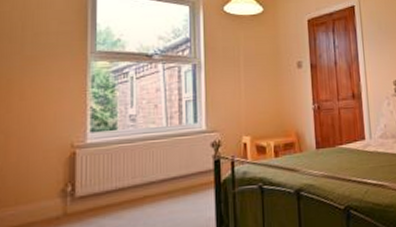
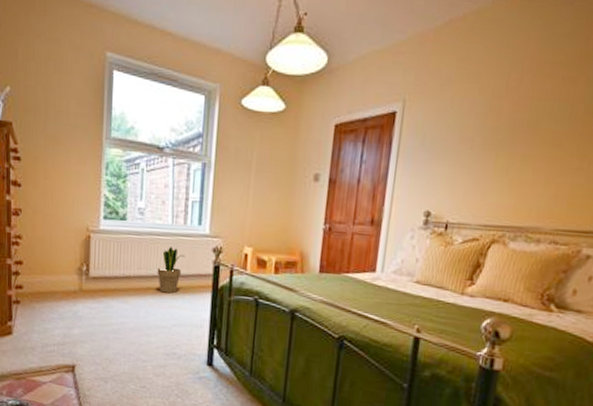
potted plant: none [154,148,184,199] -> present [157,246,186,294]

